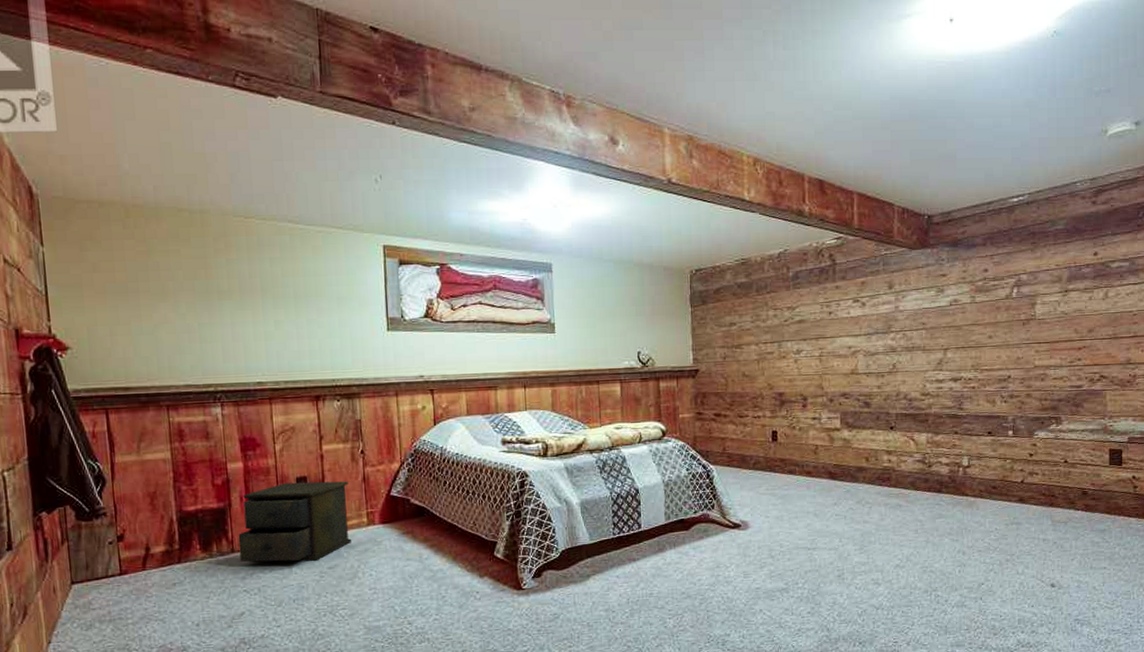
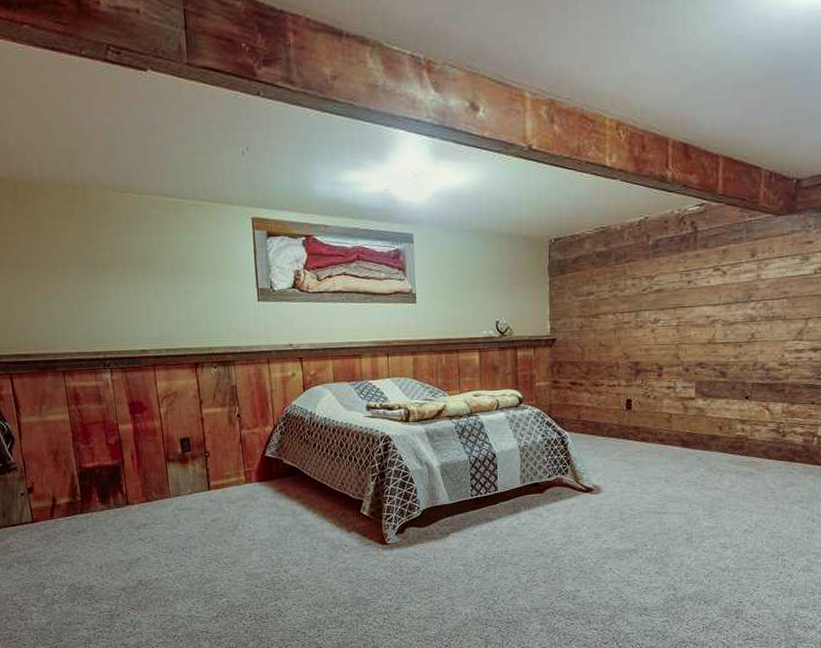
nightstand: present [238,481,351,562] -> none [131,442,231,514]

